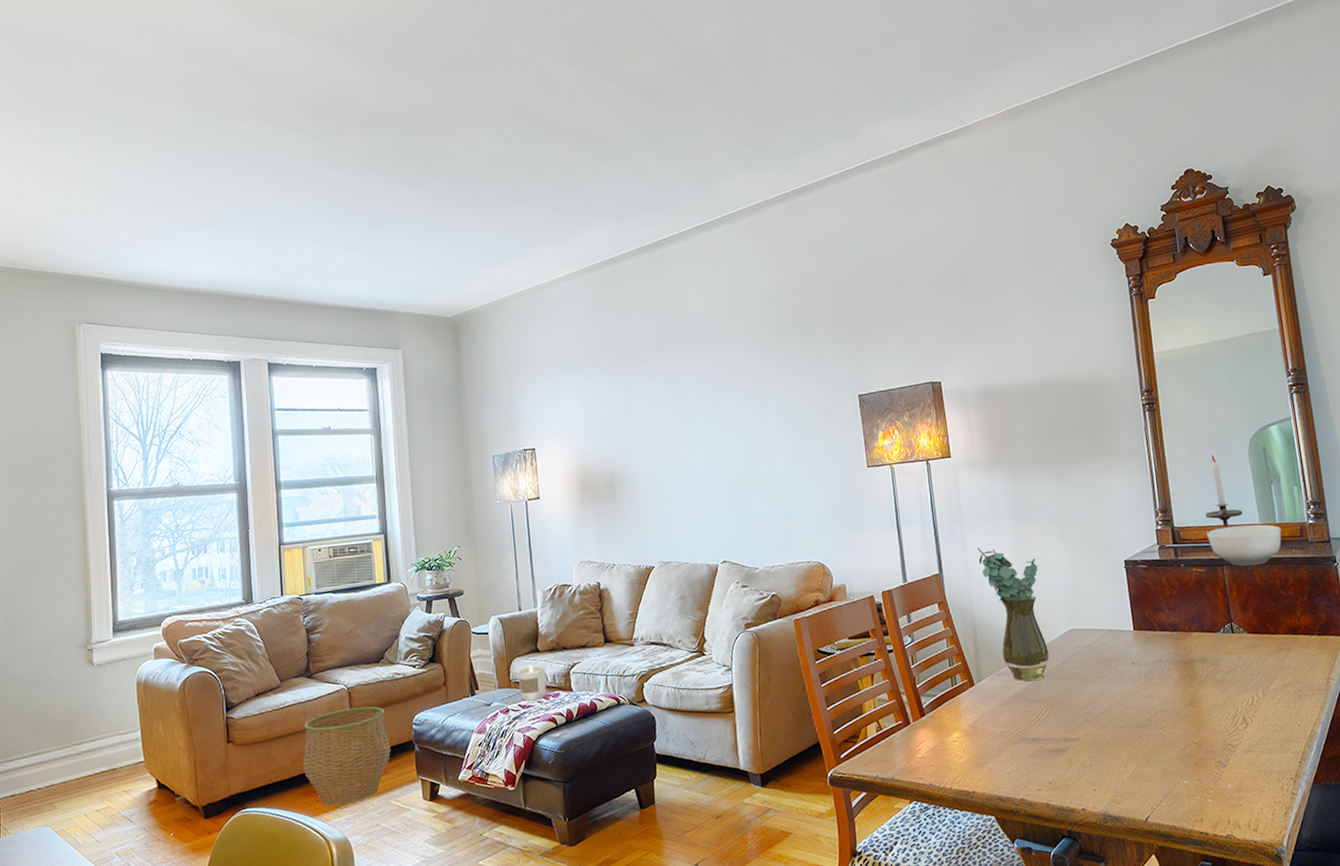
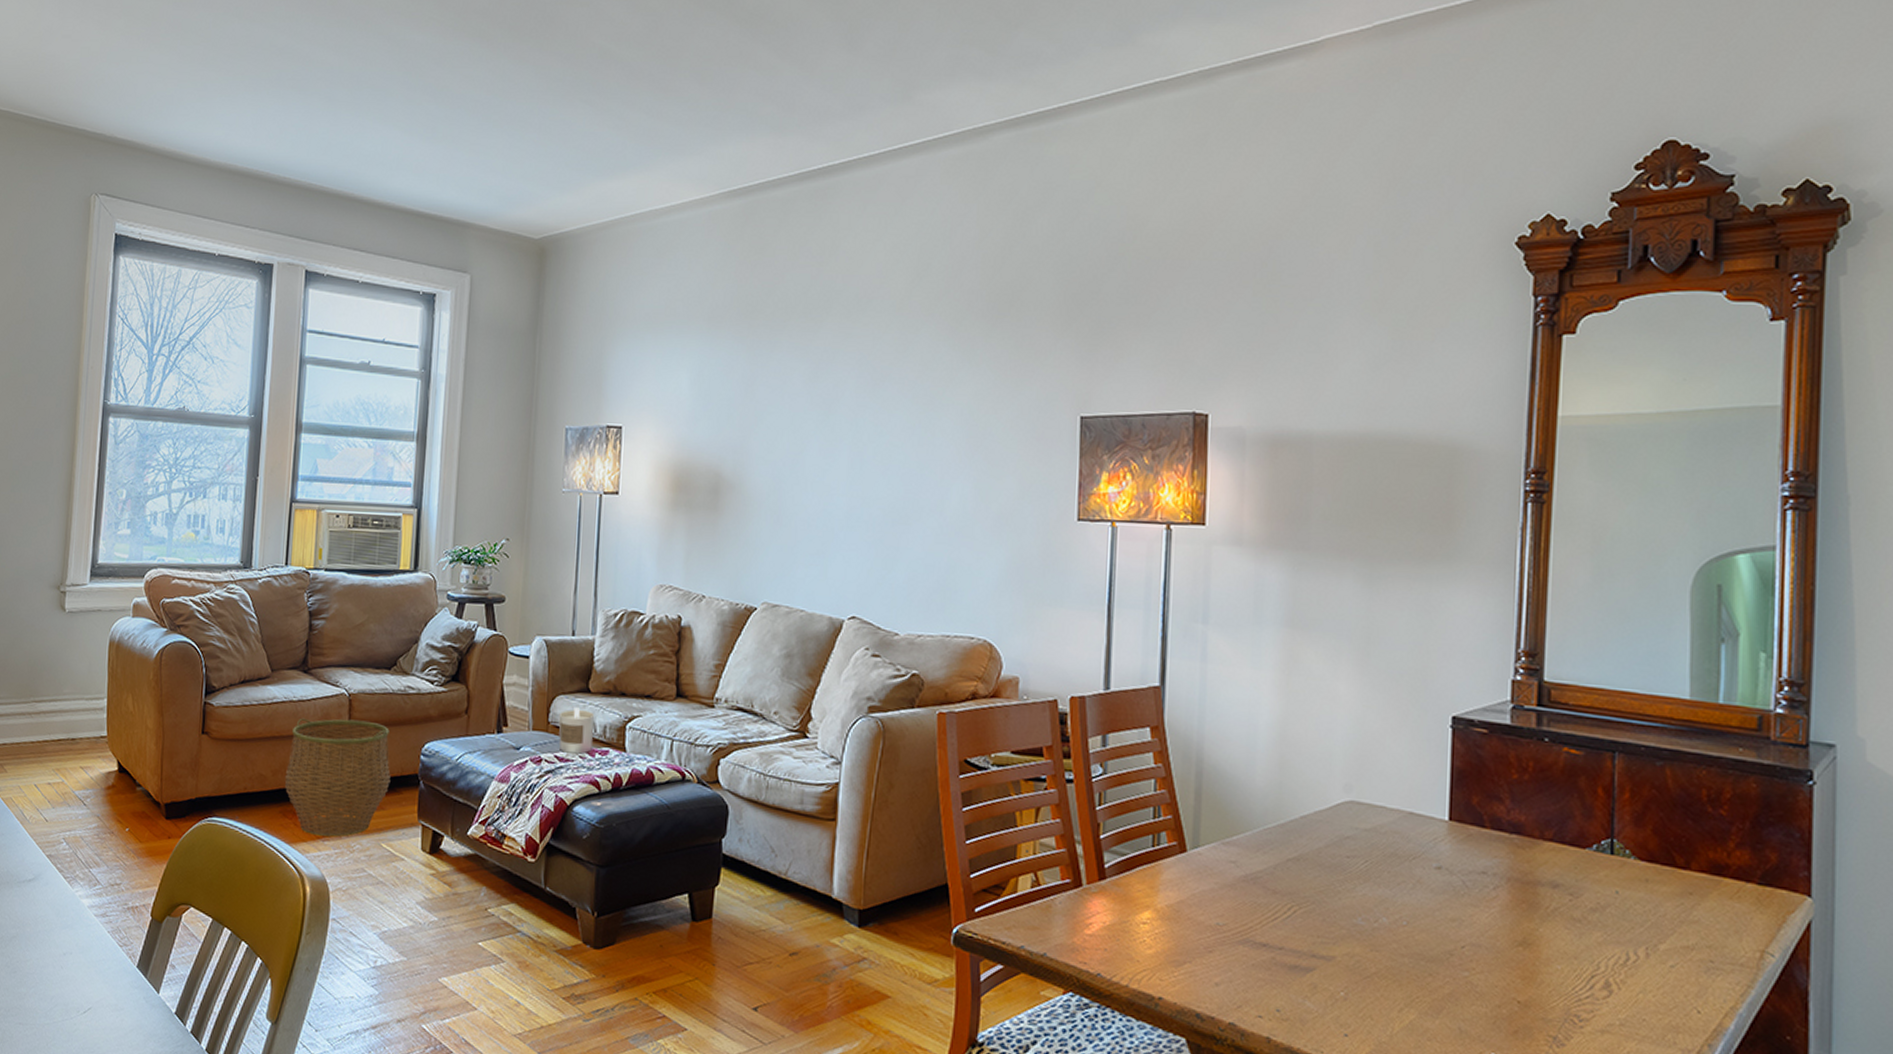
vase: present [977,547,1050,682] -> none [1222,659,1313,864]
candlestick: present [1205,454,1243,556] -> none [1599,583,1663,736]
bowl: present [1206,524,1282,566] -> none [1595,694,1725,762]

